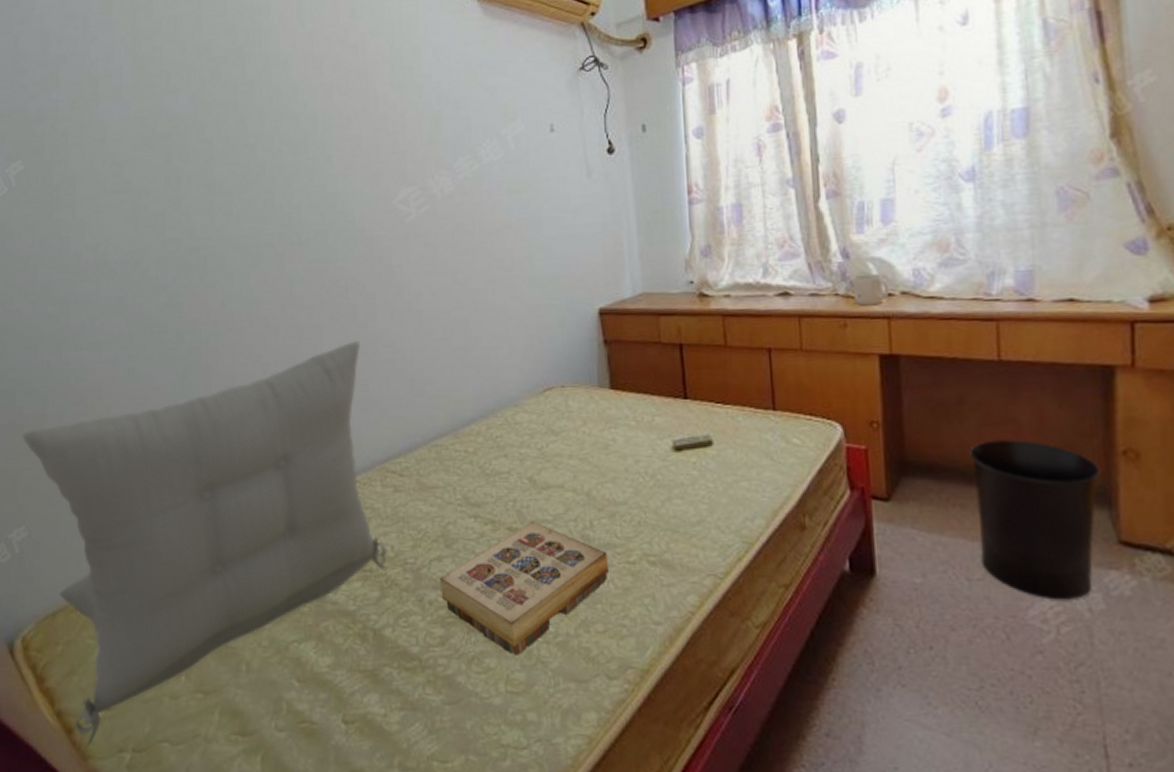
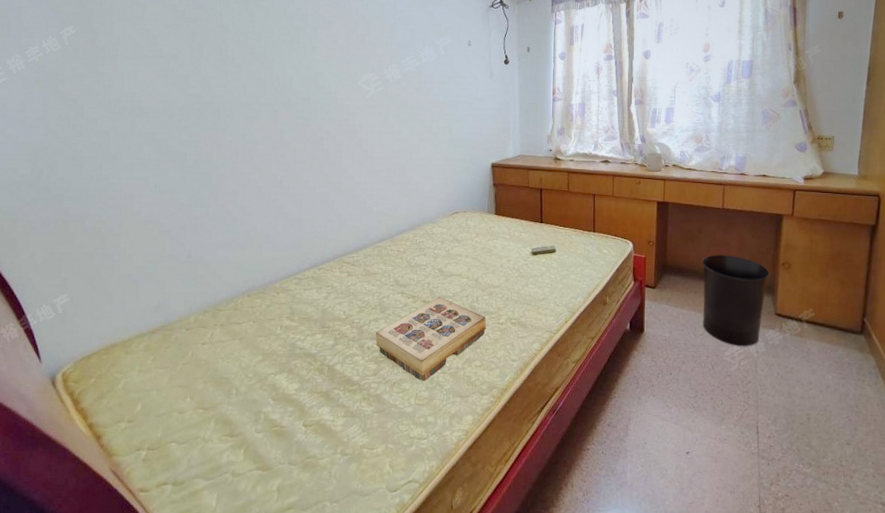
seat cushion: present [22,341,387,747] -> none [67,174,340,448]

